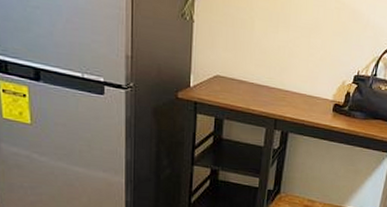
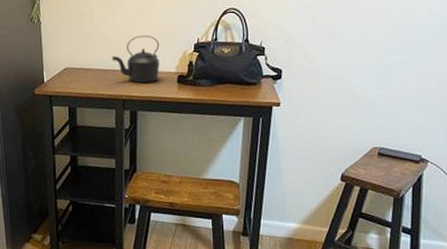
kettle: none [268,56,320,107] -> present [111,35,160,84]

